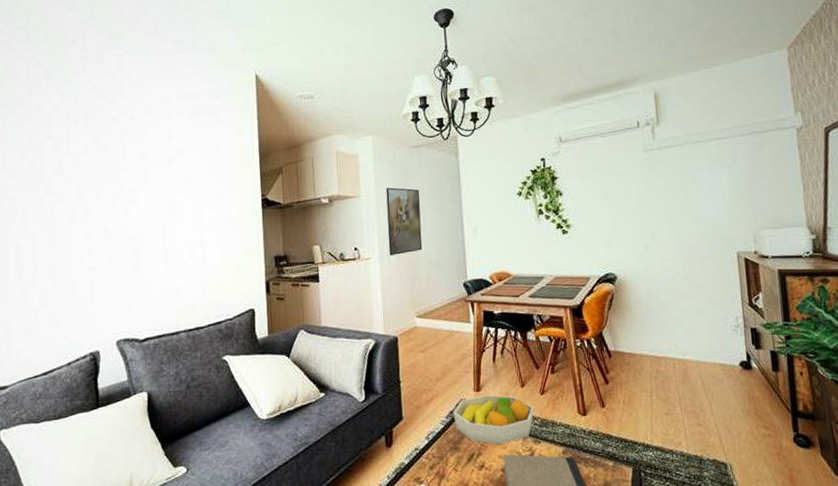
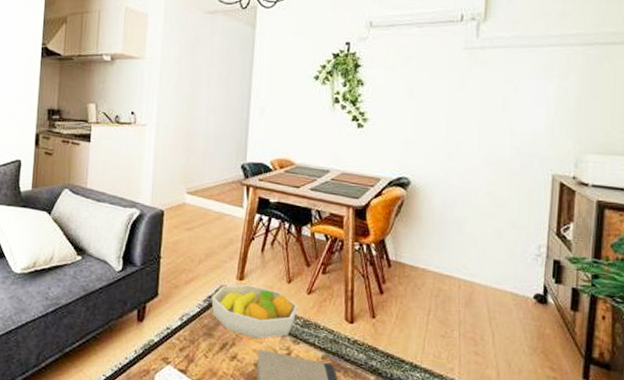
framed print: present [386,187,423,256] -> none [167,53,208,126]

